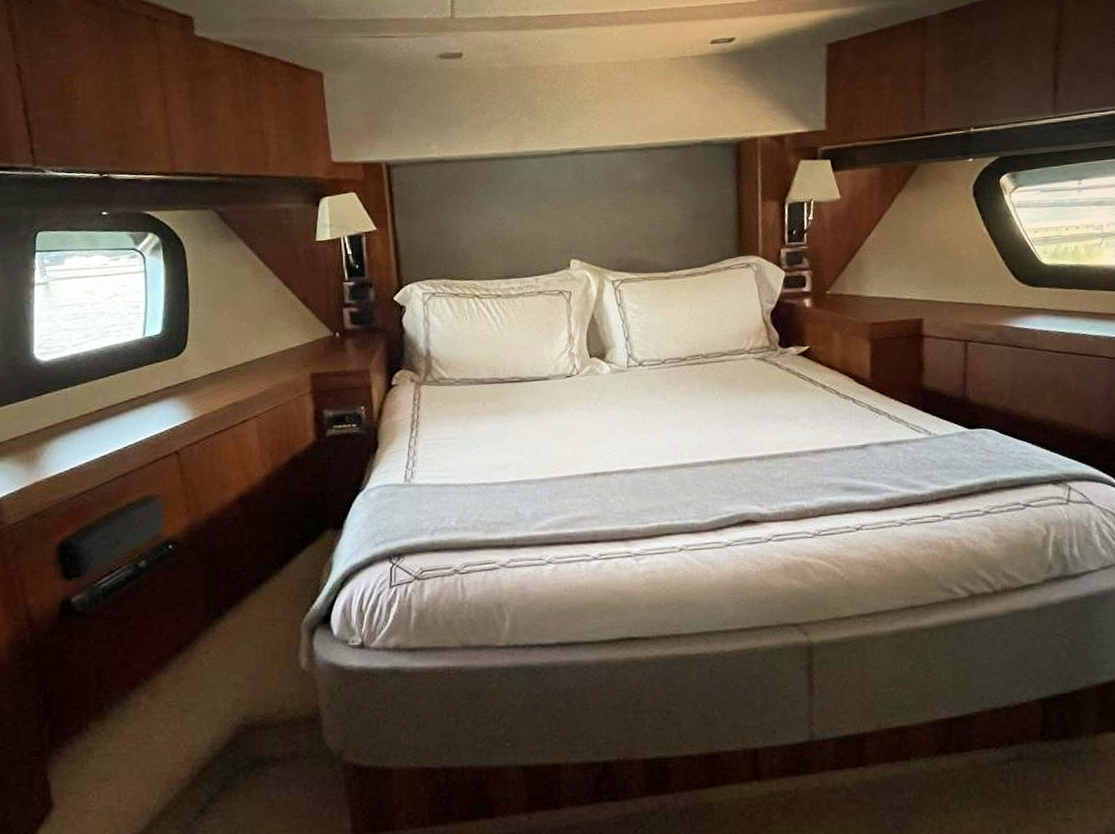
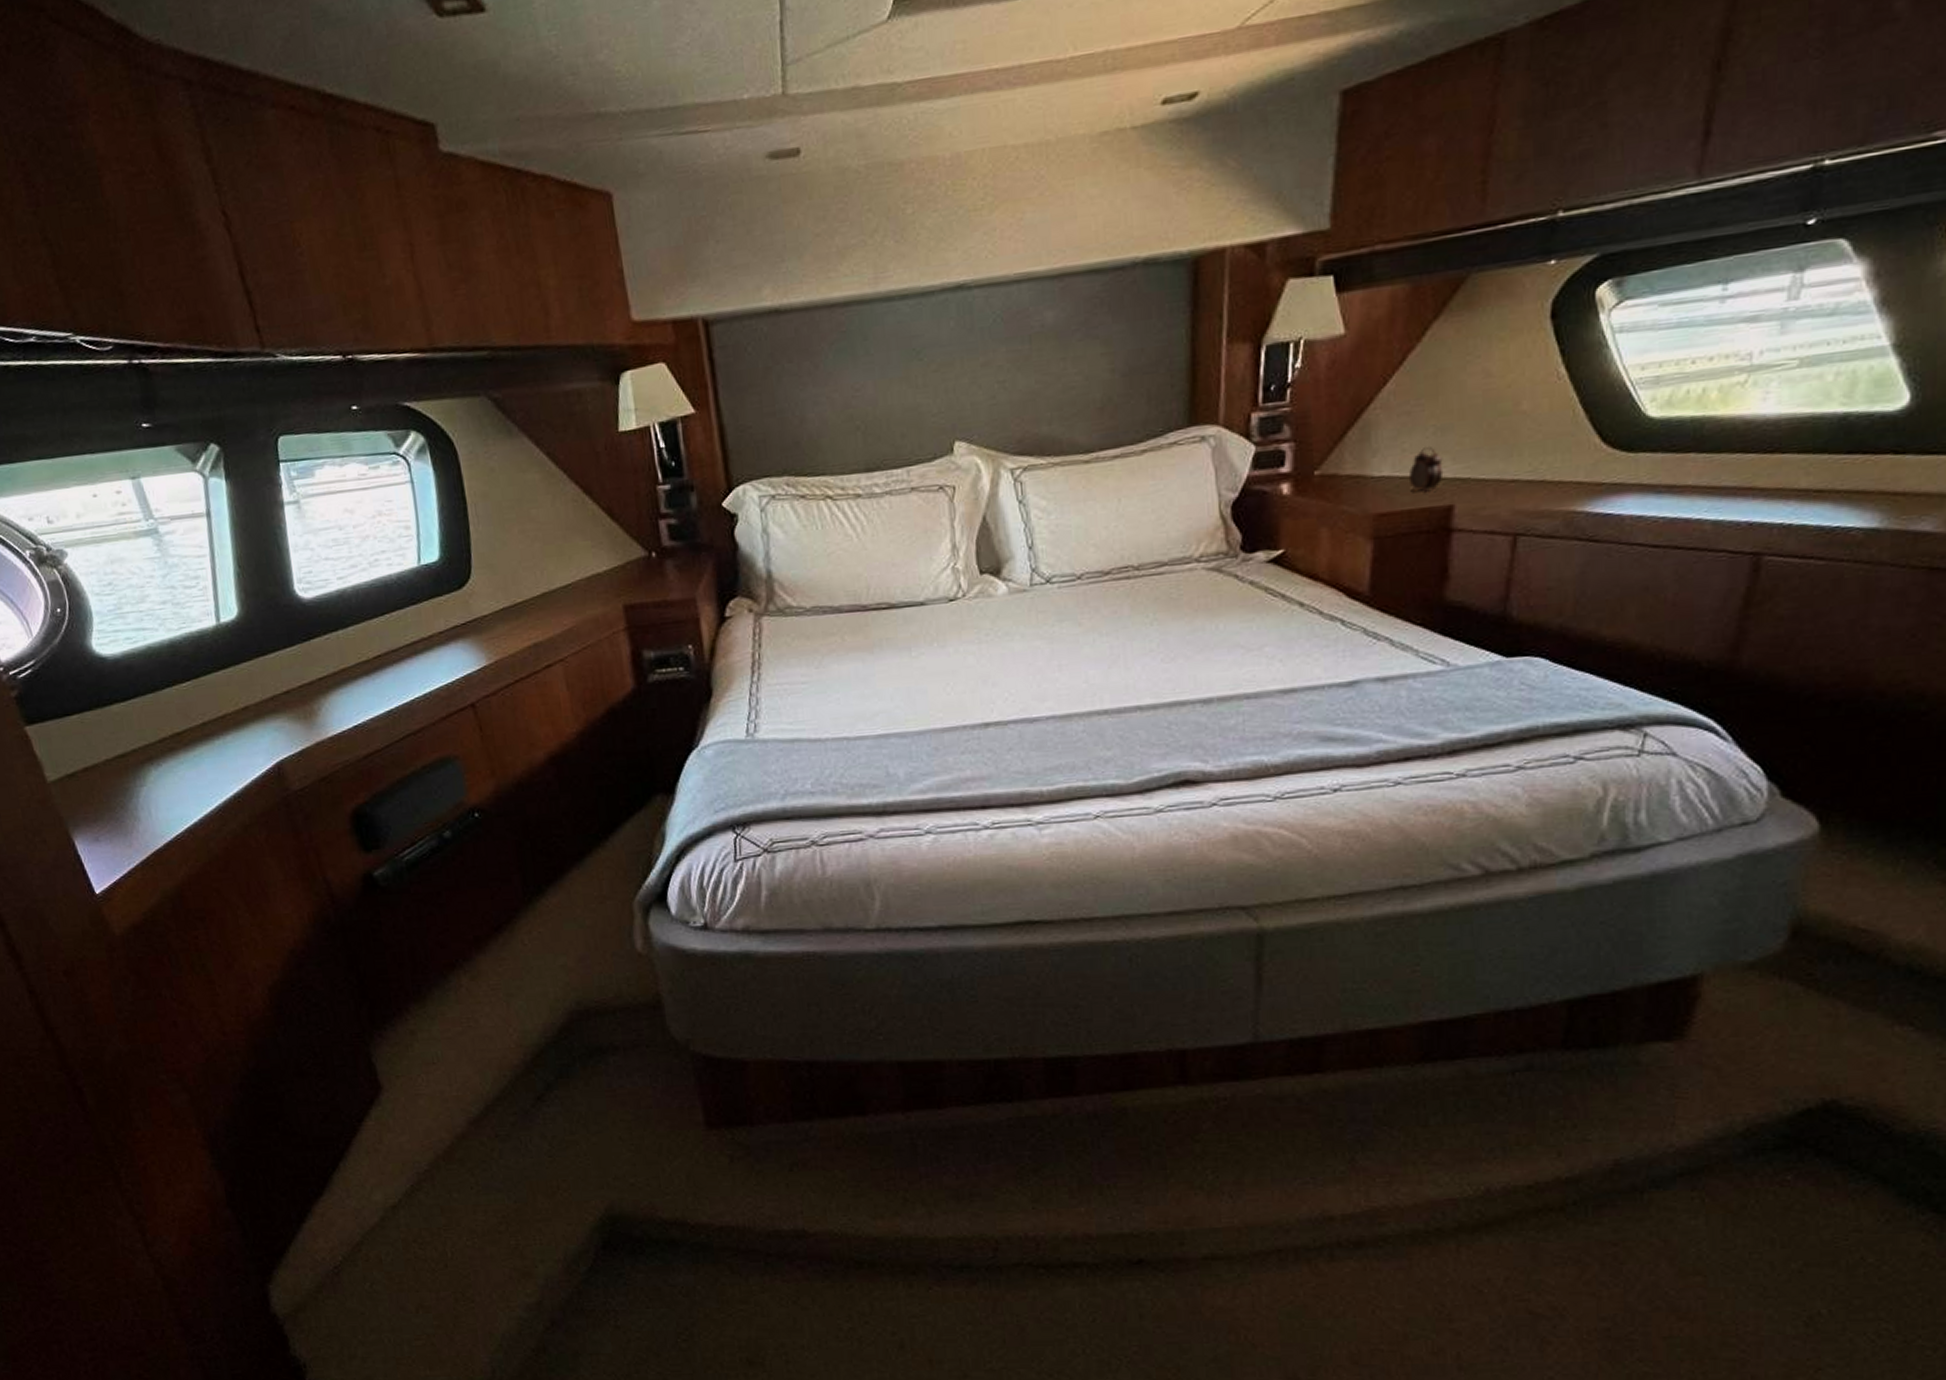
alarm clock: none [890,278,914,310] -> present [1408,447,1444,494]

